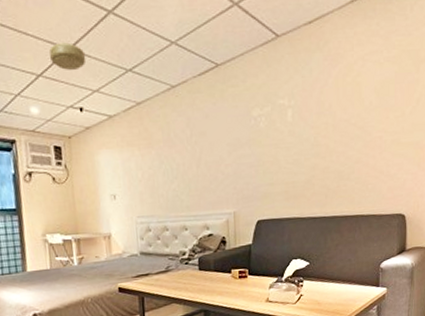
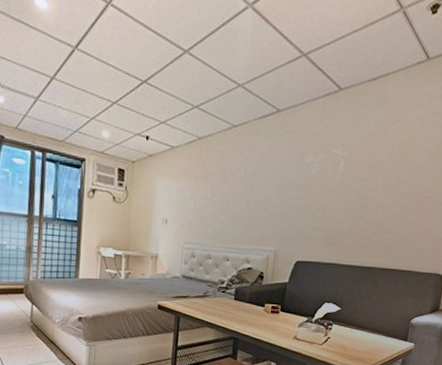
ceiling light: present [49,42,86,70] -> none [127,75,158,101]

